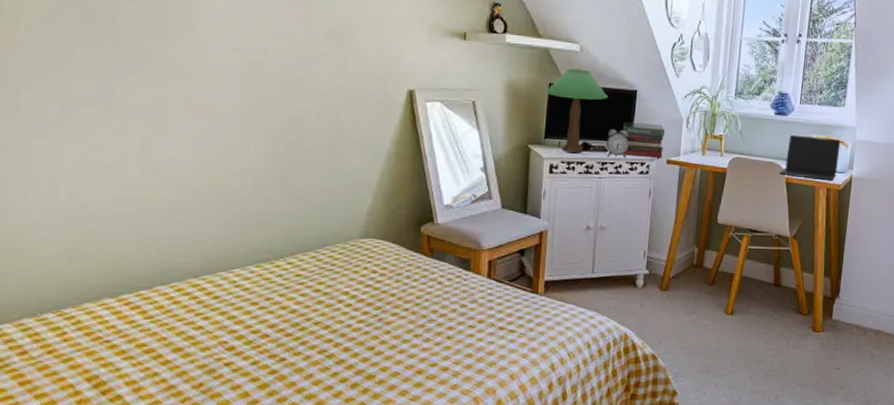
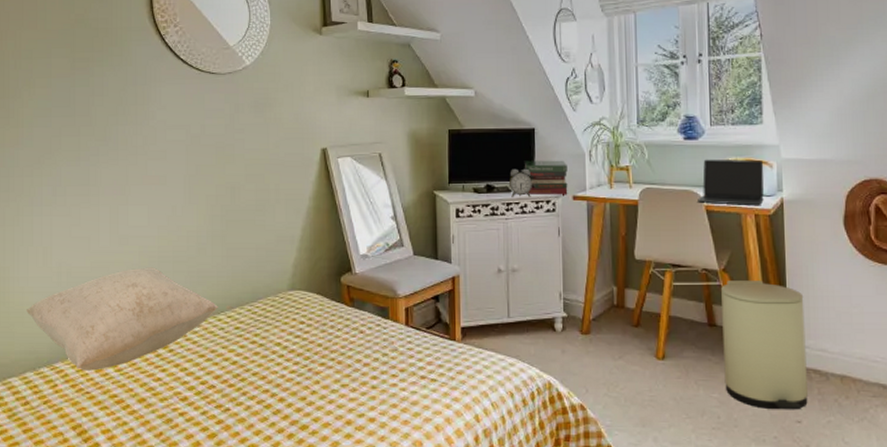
pillow: none [23,205,276,318] -> present [26,267,218,371]
table lamp: present [545,68,609,154] -> none [445,112,507,196]
pedal bin: none [781,246,857,359] -> present [721,281,808,410]

